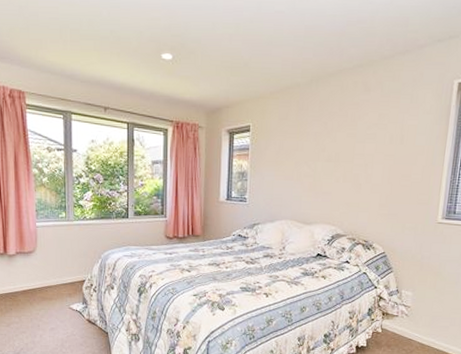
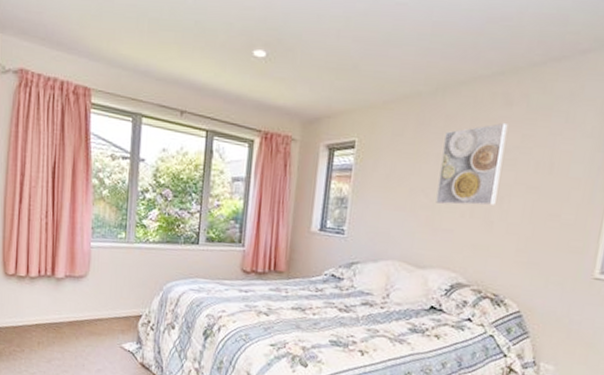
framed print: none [316,106,368,172] -> present [436,123,508,205]

